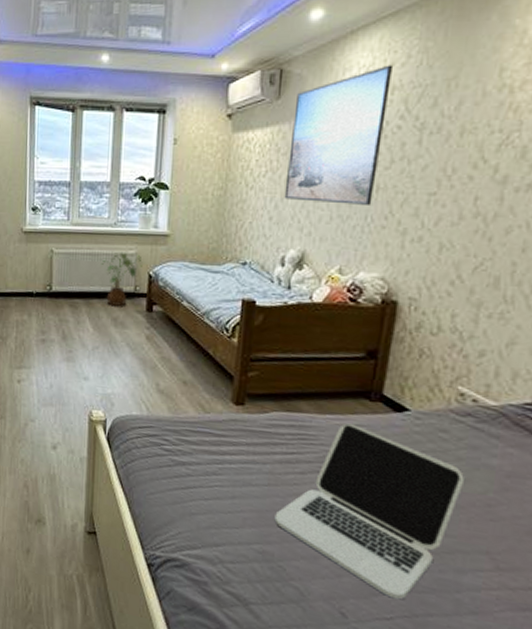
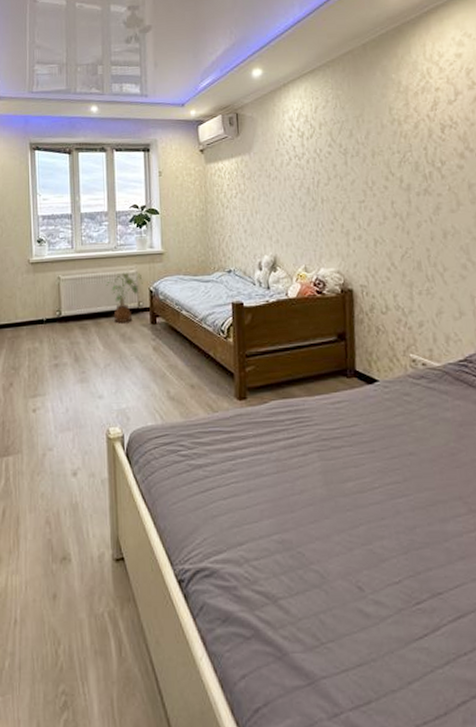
laptop: present [274,423,464,600] -> none [287,401,431,561]
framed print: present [284,65,394,205] -> none [251,108,320,215]

